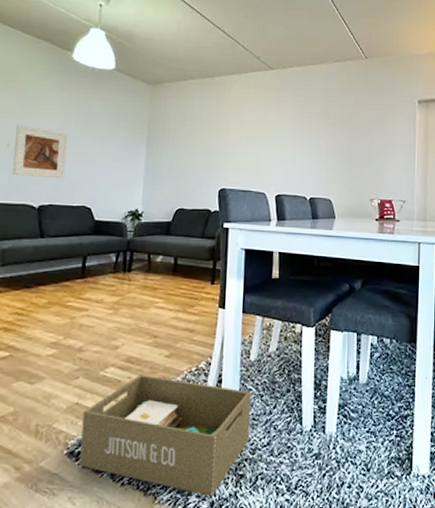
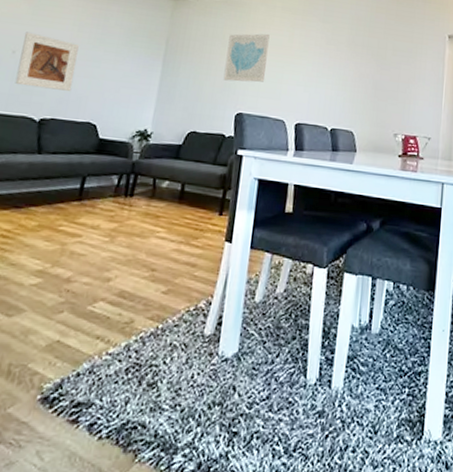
storage box: present [79,375,251,496] -> none [53,312,253,456]
wall art: none [204,111,245,159] -> present [223,33,270,83]

